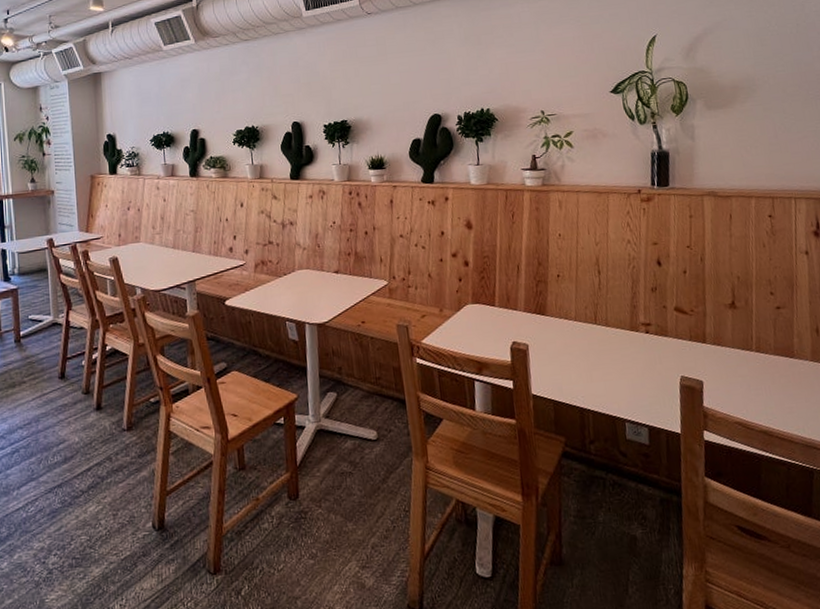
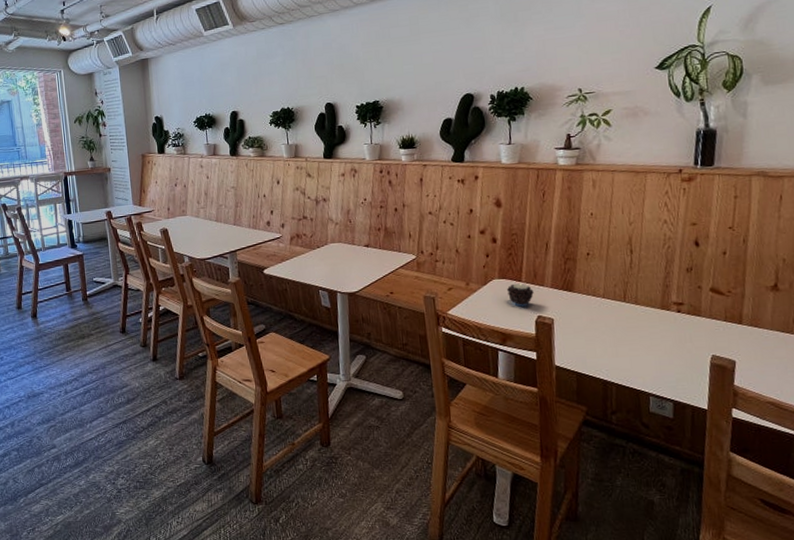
candle: none [480,307,508,333] -> present [506,283,534,307]

